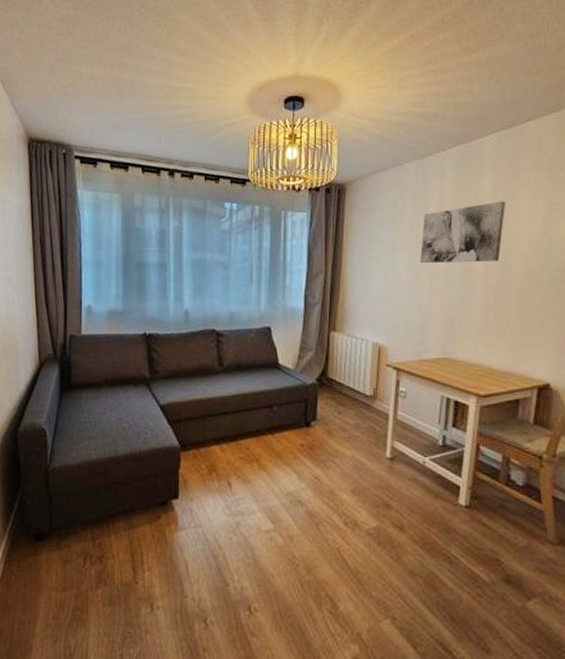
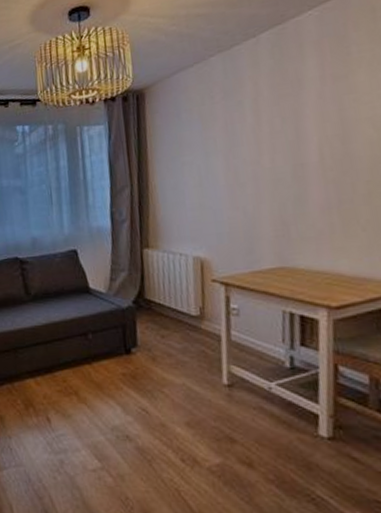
wall art: present [420,201,506,264] -> none [237,82,339,164]

